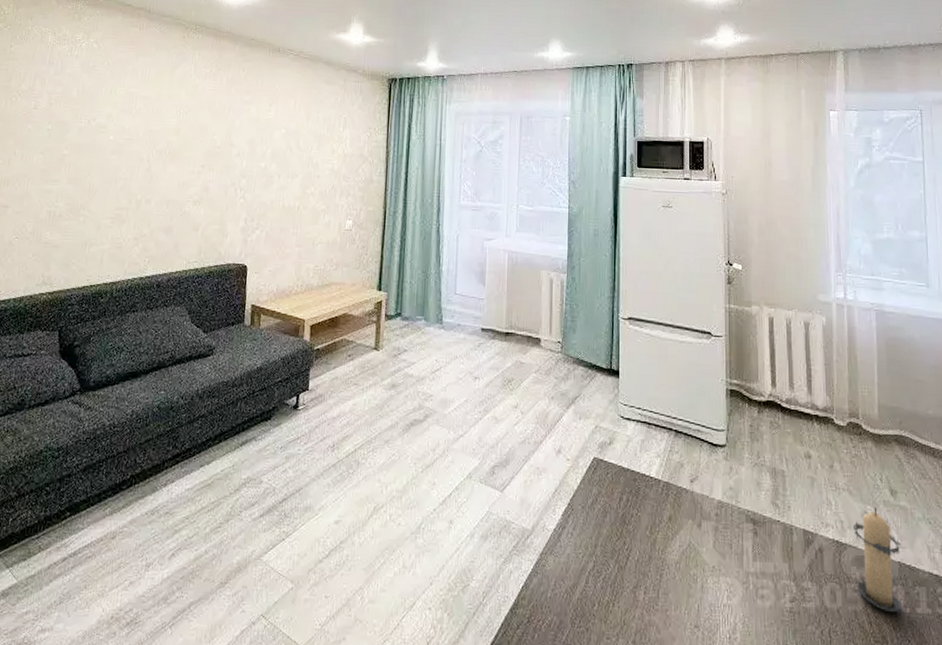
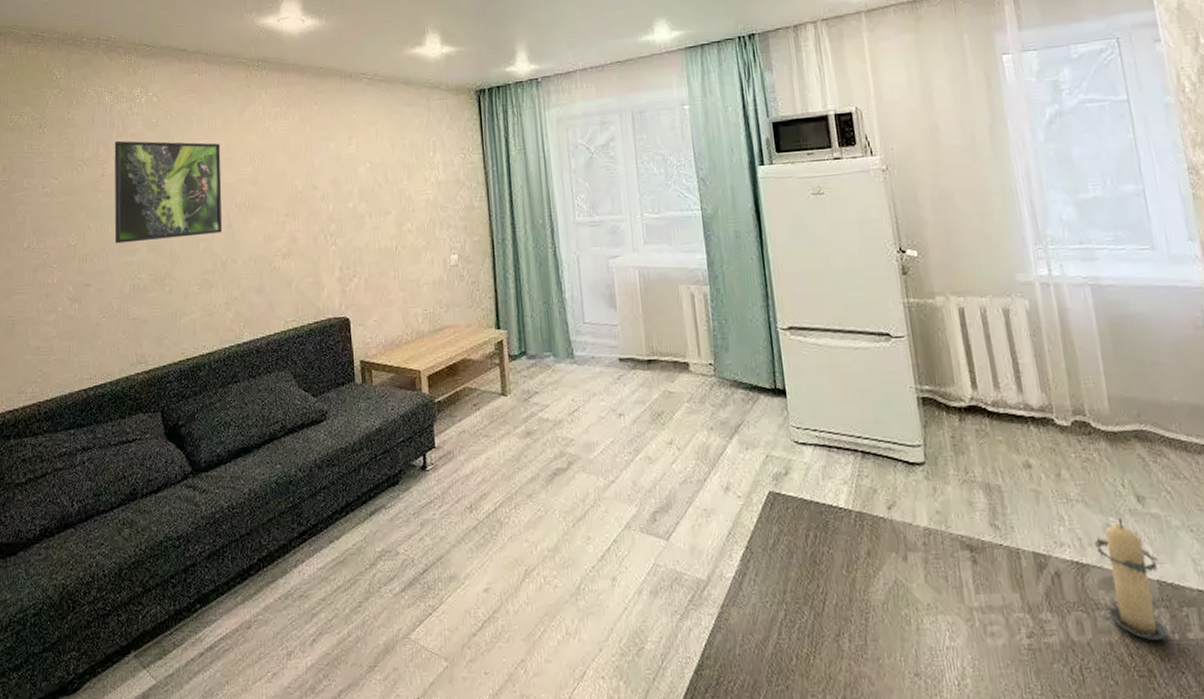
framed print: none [37,78,151,175] -> present [114,140,222,244]

